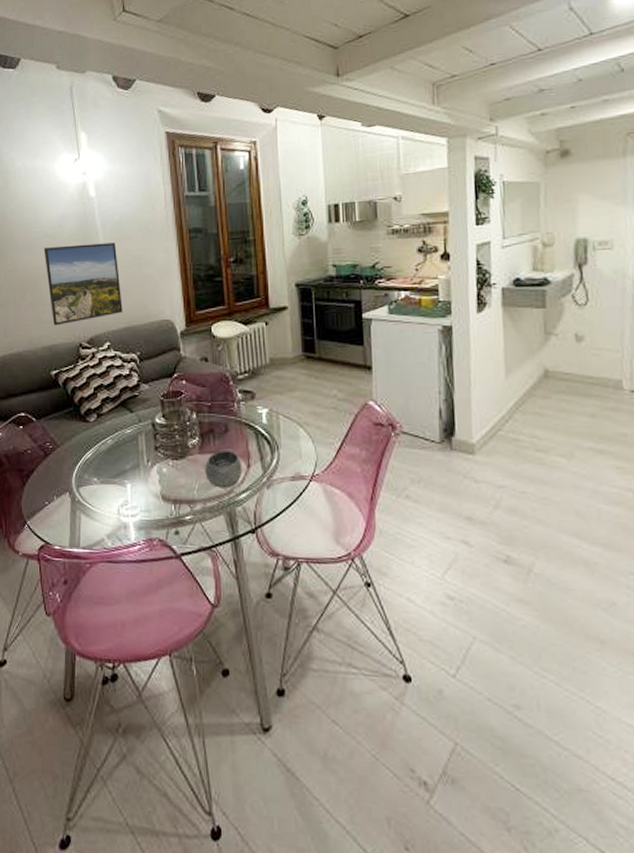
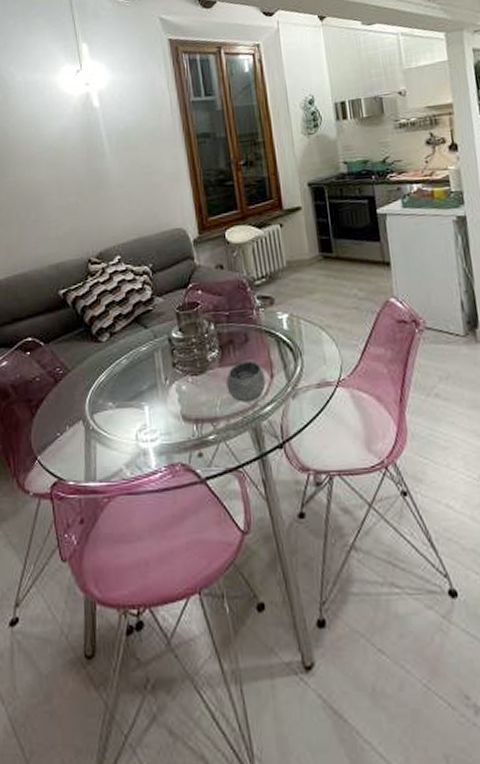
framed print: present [43,242,123,326] -> none [47,152,132,242]

